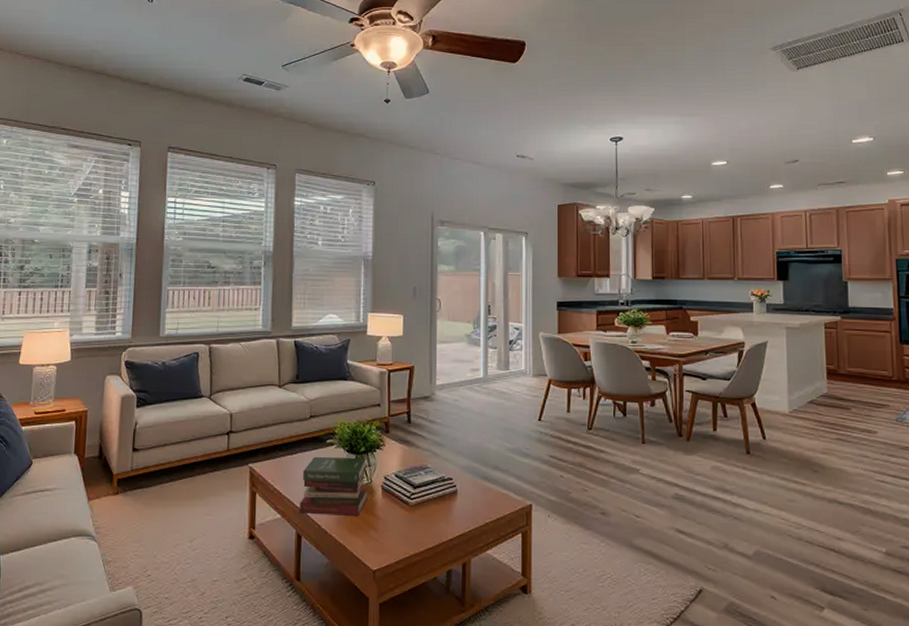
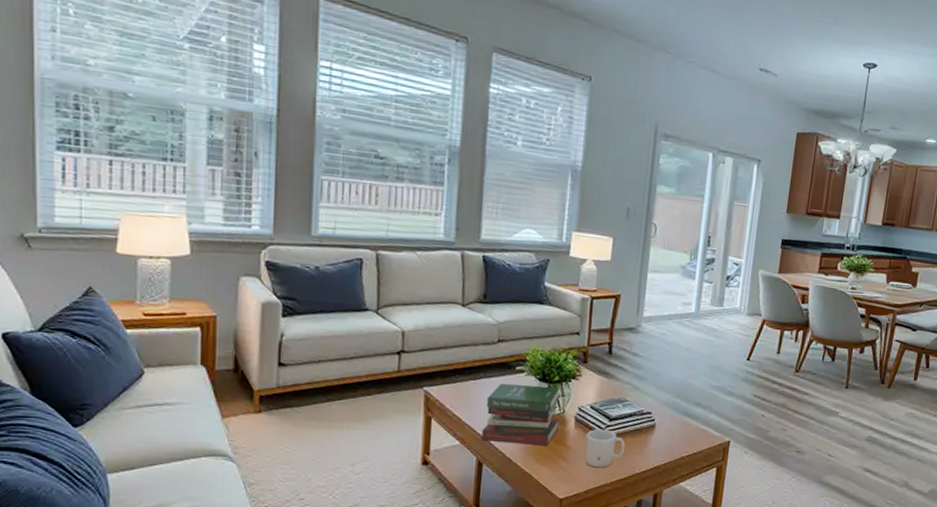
mug: none [393,497,431,537] -> present [584,428,626,468]

